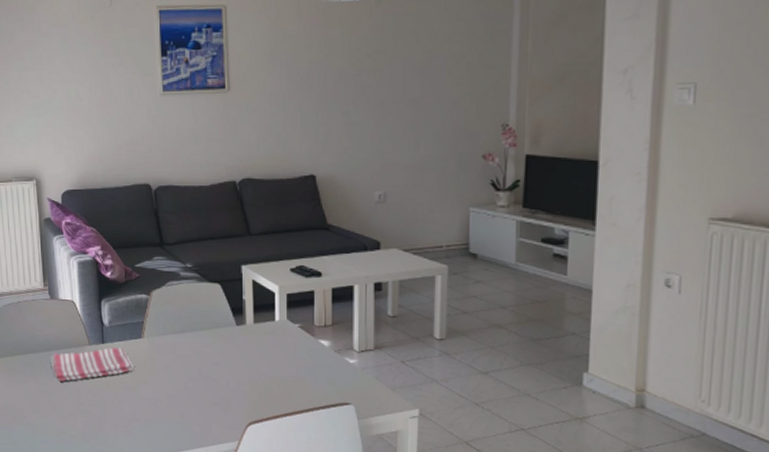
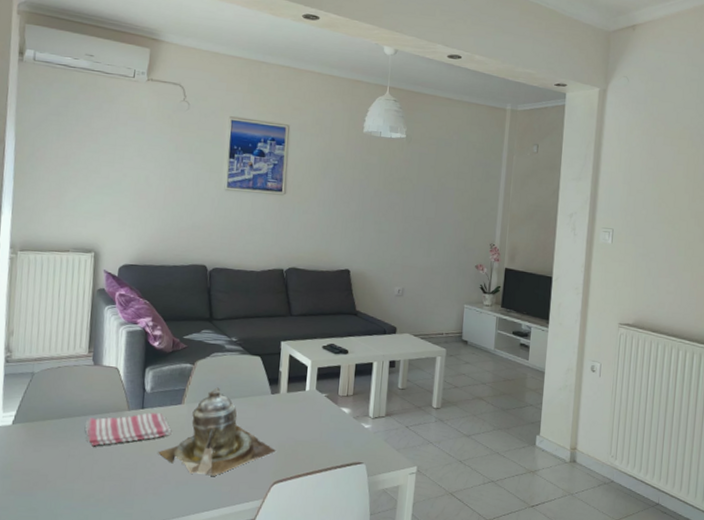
teapot: none [124,319,249,415] -> present [158,387,277,476]

